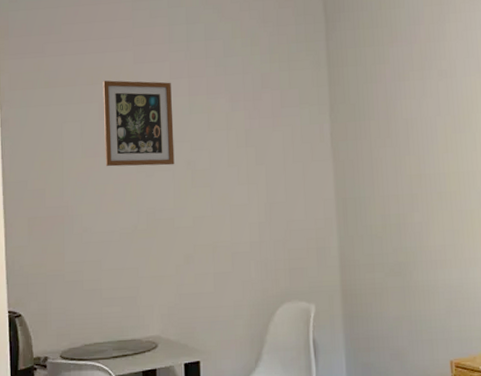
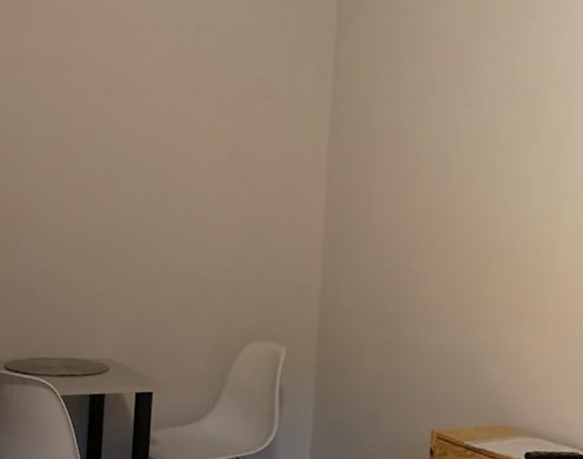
picture frame: present [102,80,175,167] -> none [71,68,152,173]

